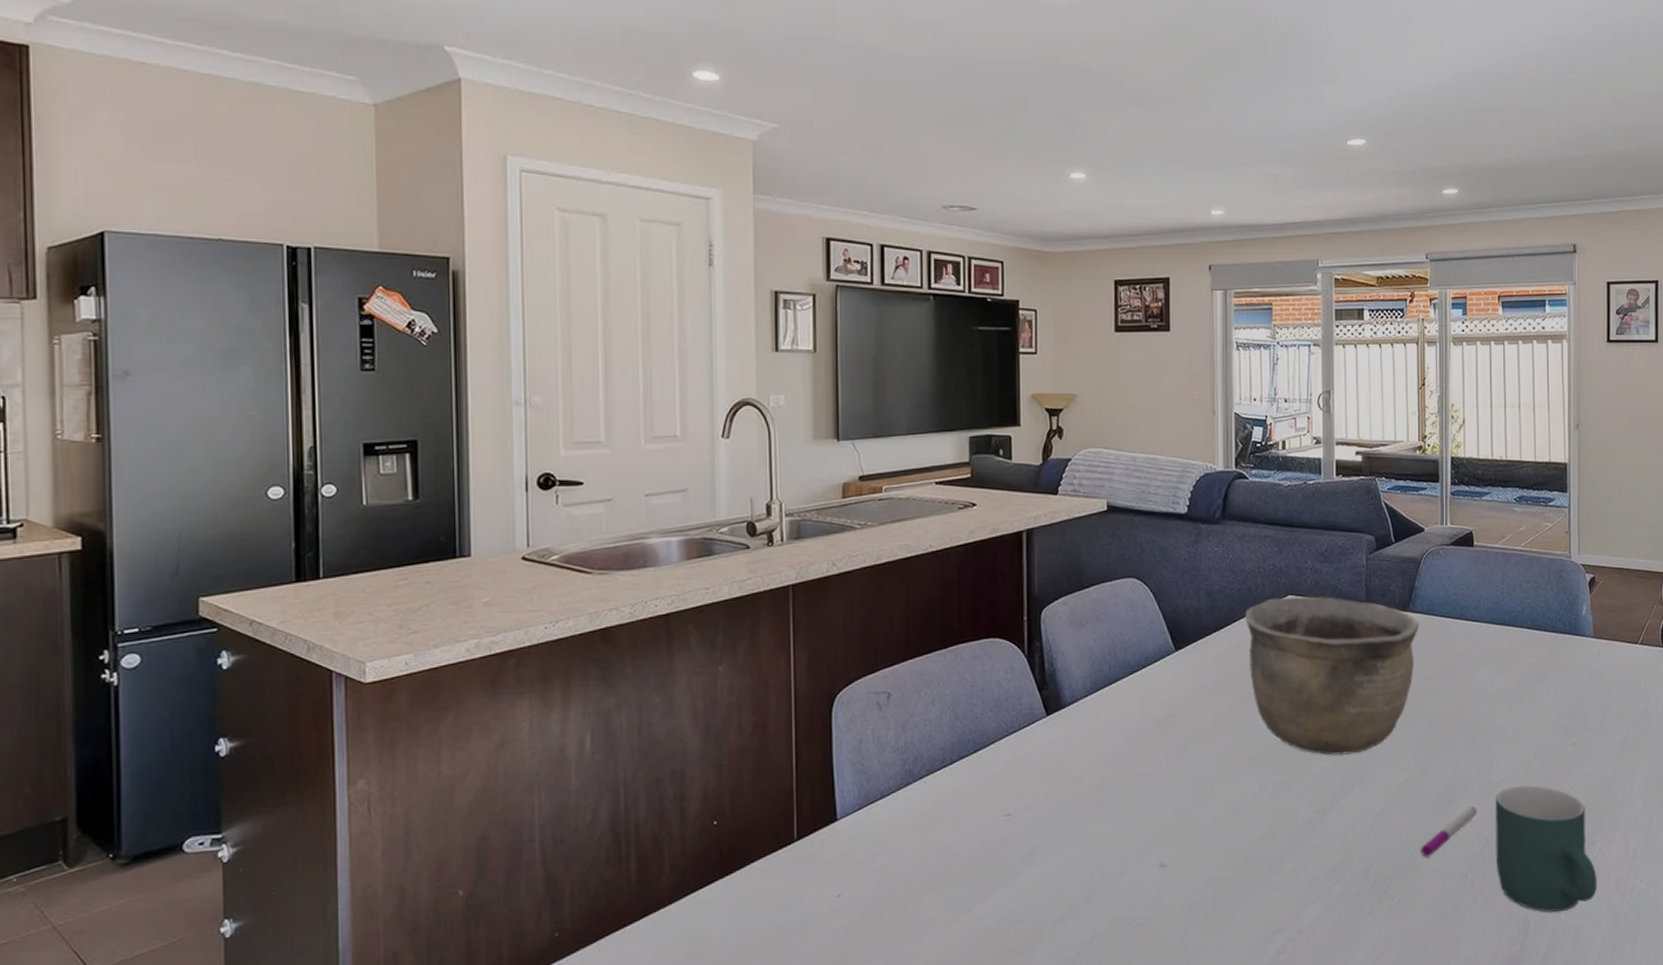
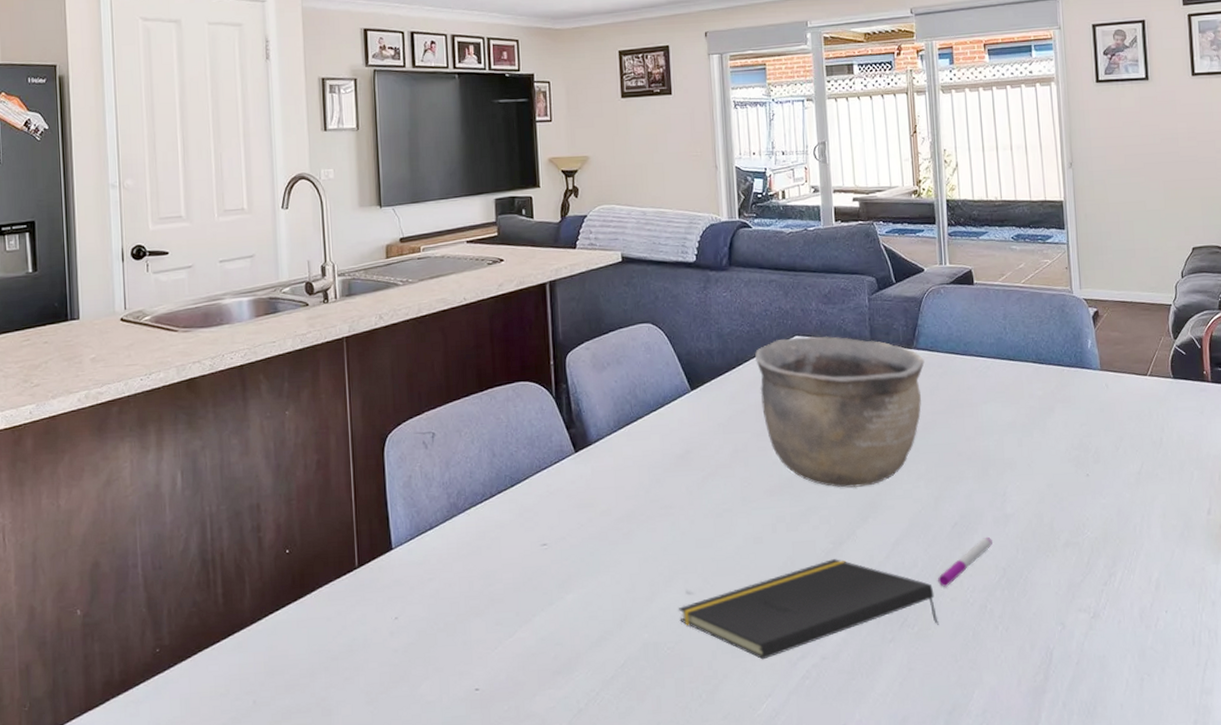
notepad: none [1151,829,1419,935] -> present [679,559,939,660]
mug: present [1494,785,1597,912] -> none [1009,516,1120,643]

